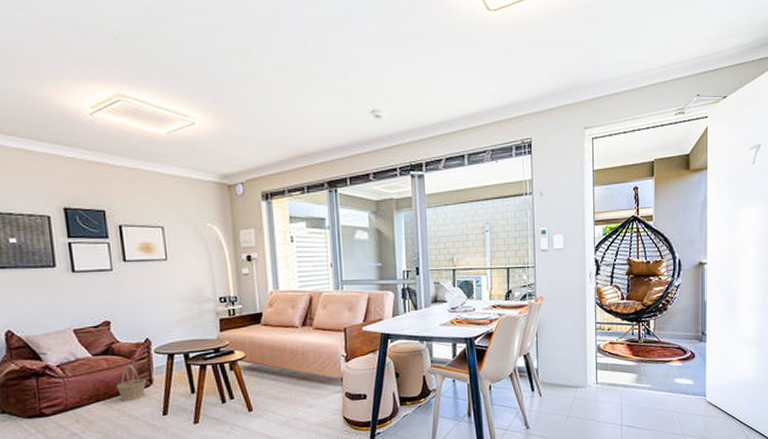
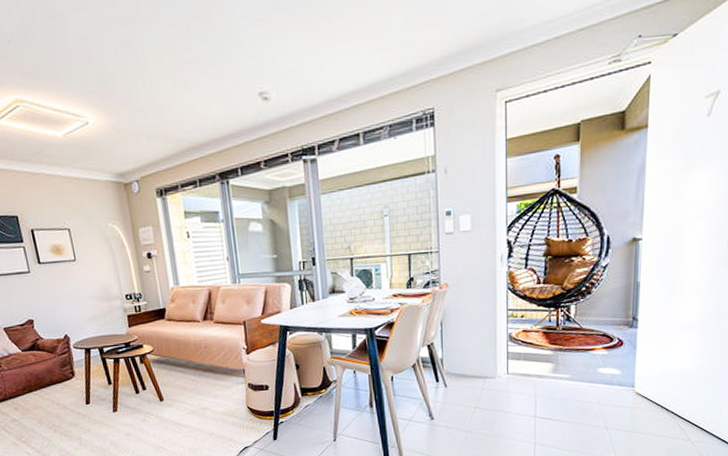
basket: present [116,365,147,401] -> none [44,359,70,392]

